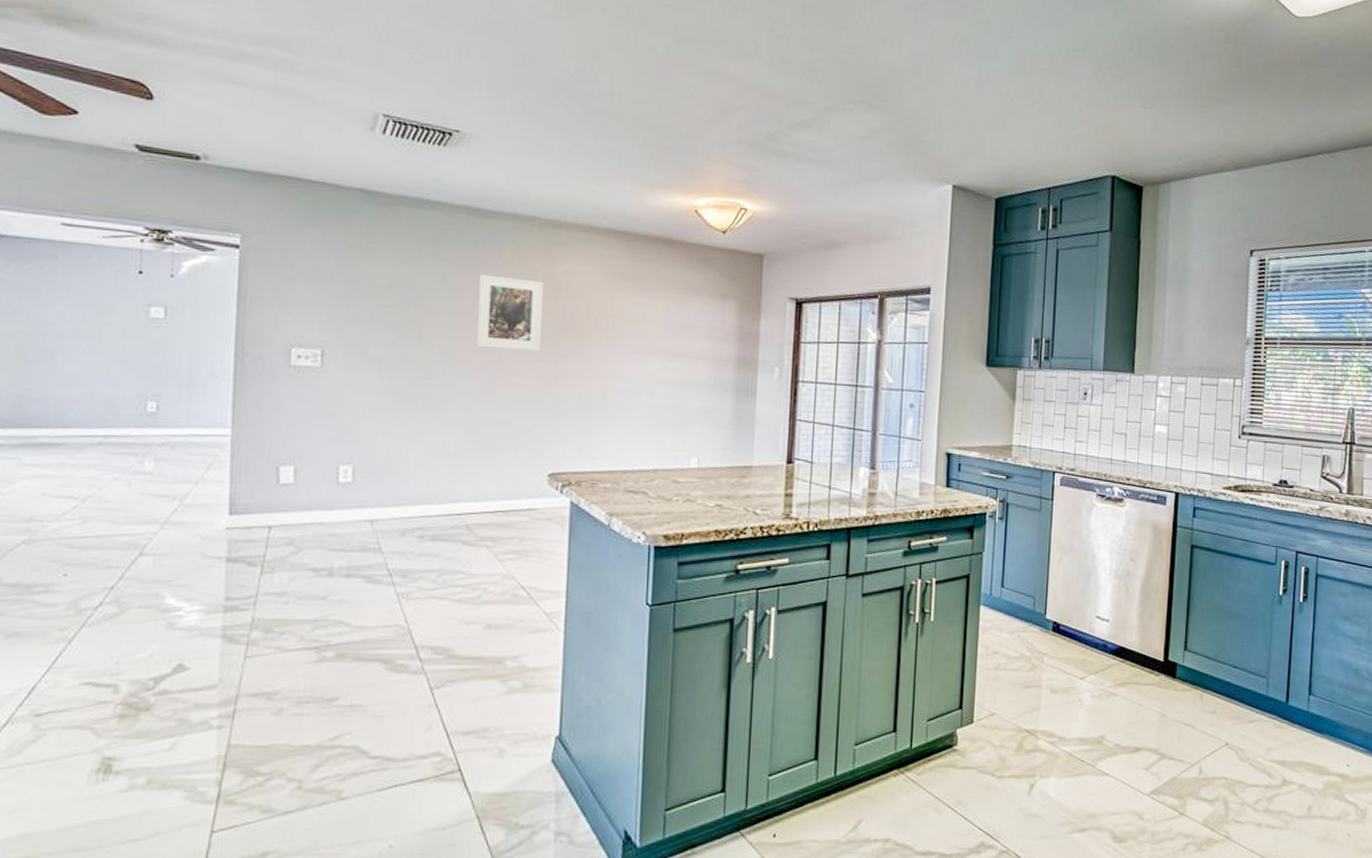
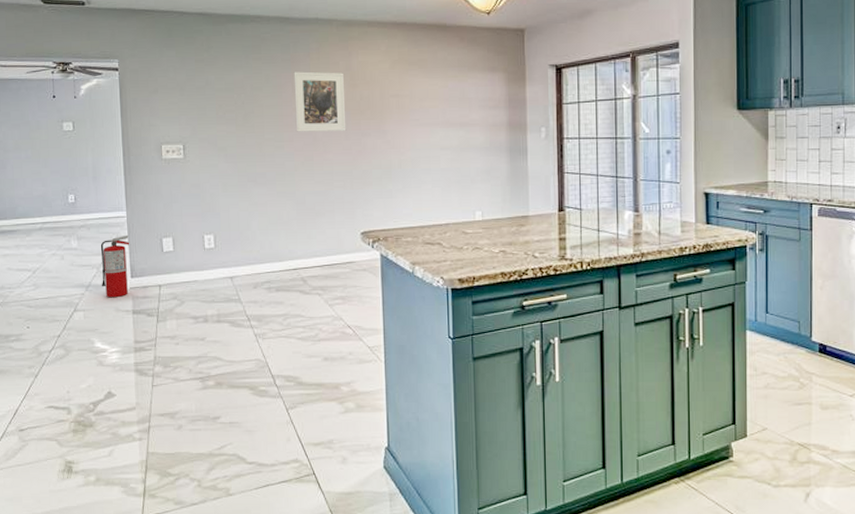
fire extinguisher: none [183,459,231,540] -> present [100,235,129,298]

